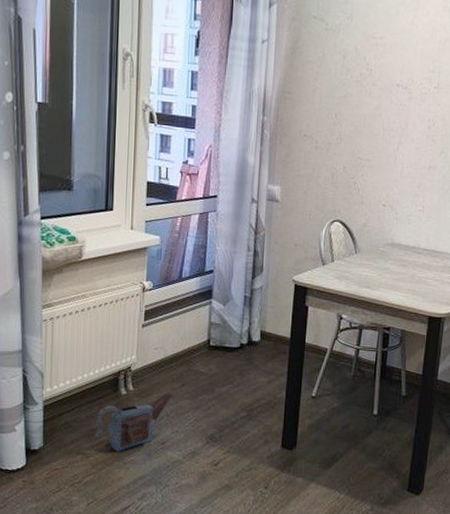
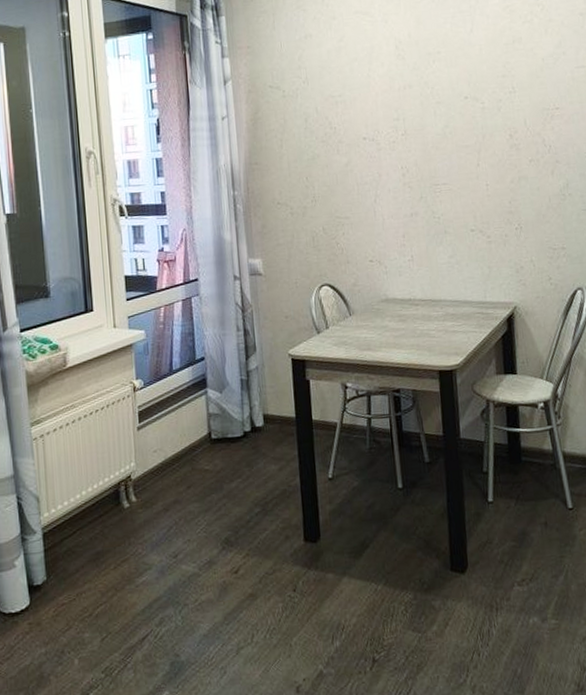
watering can: present [94,393,172,452] -> none [100,498,179,574]

